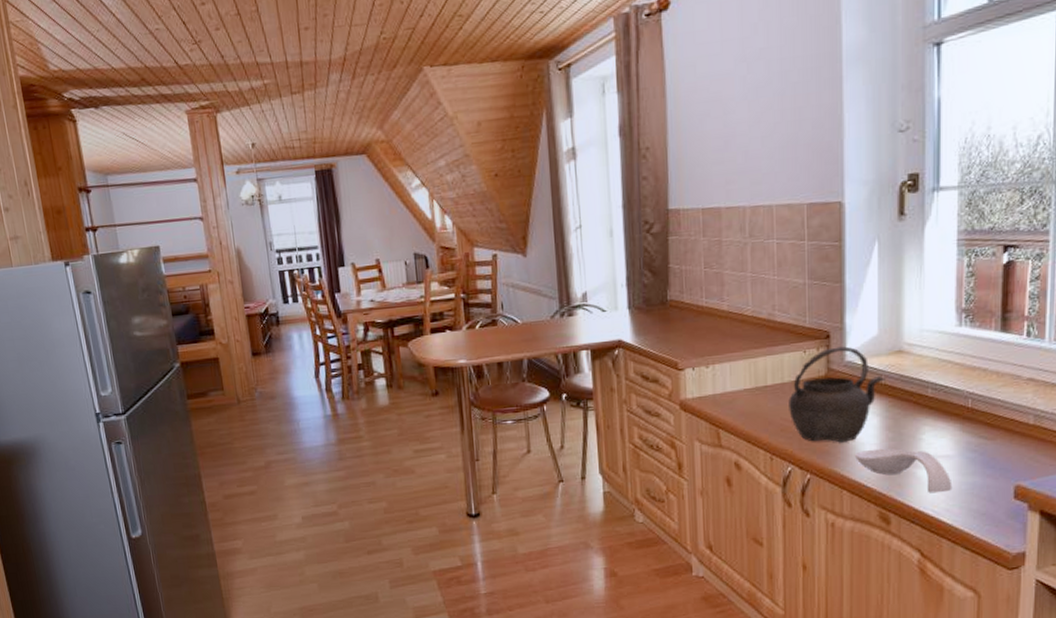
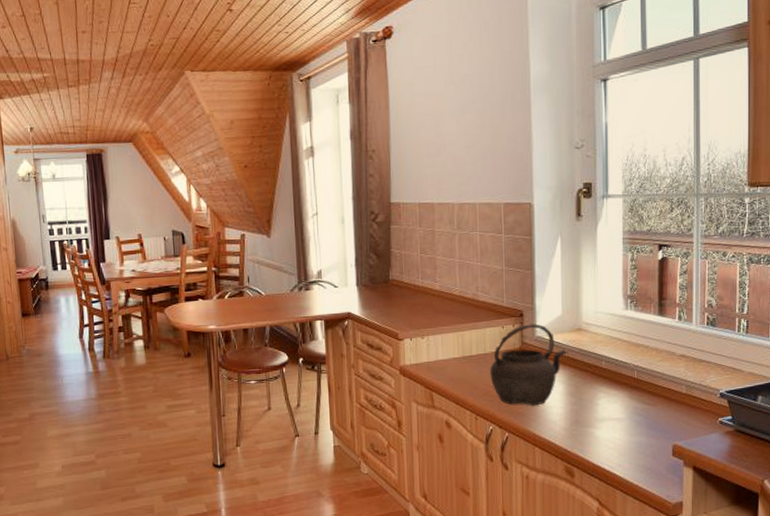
spoon rest: present [855,448,953,493] -> none [545,411,624,451]

